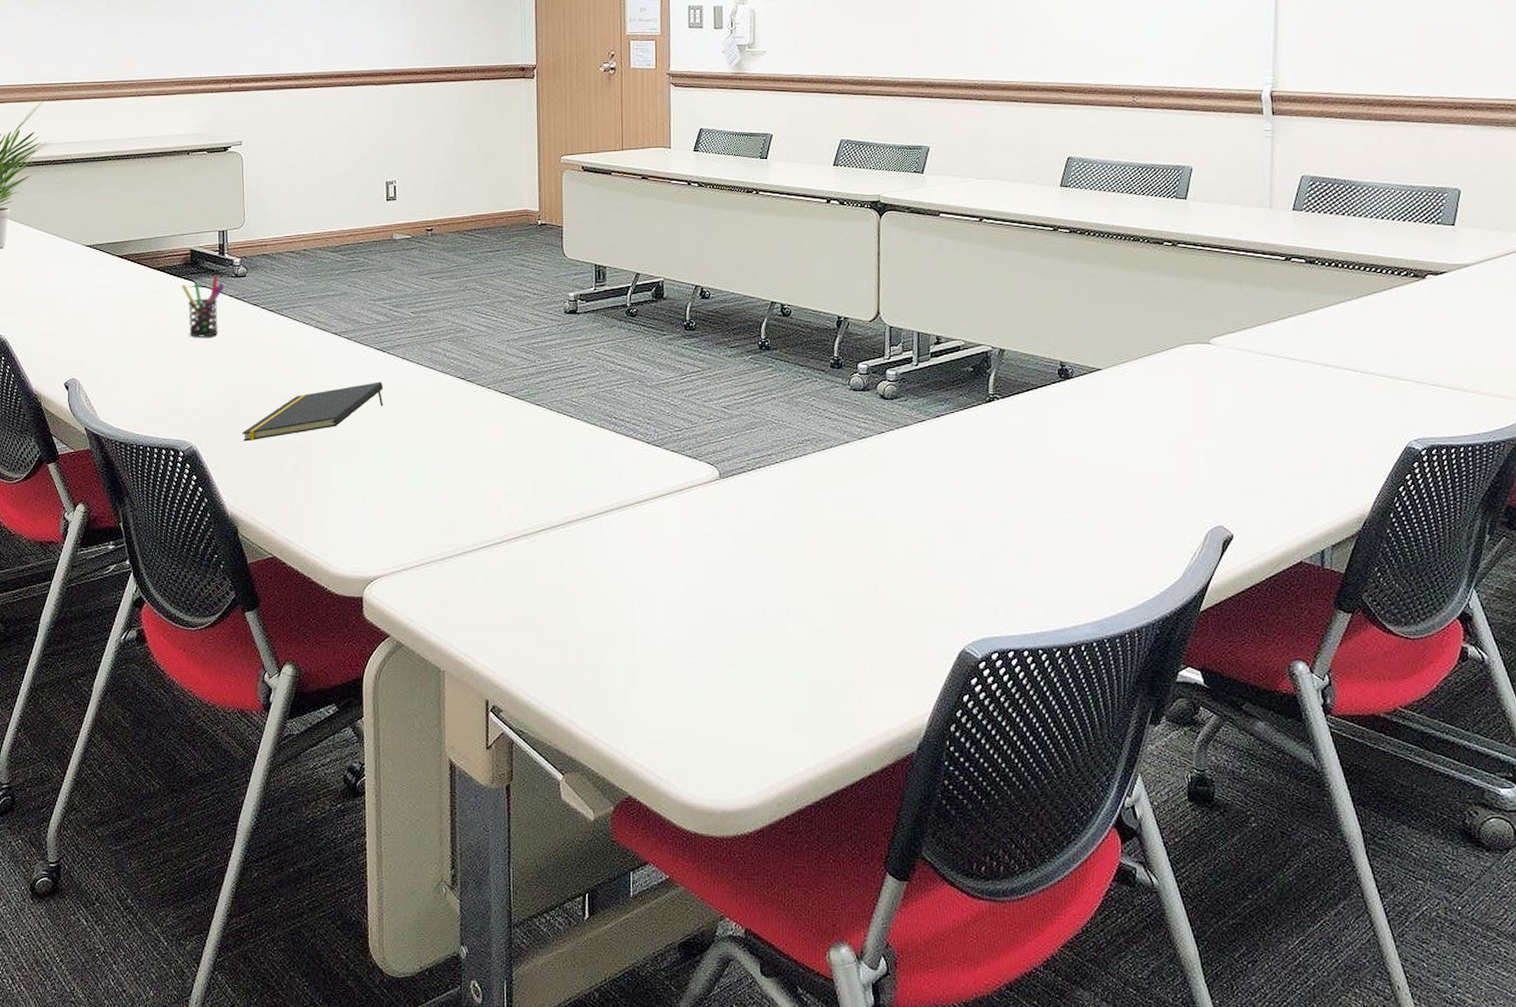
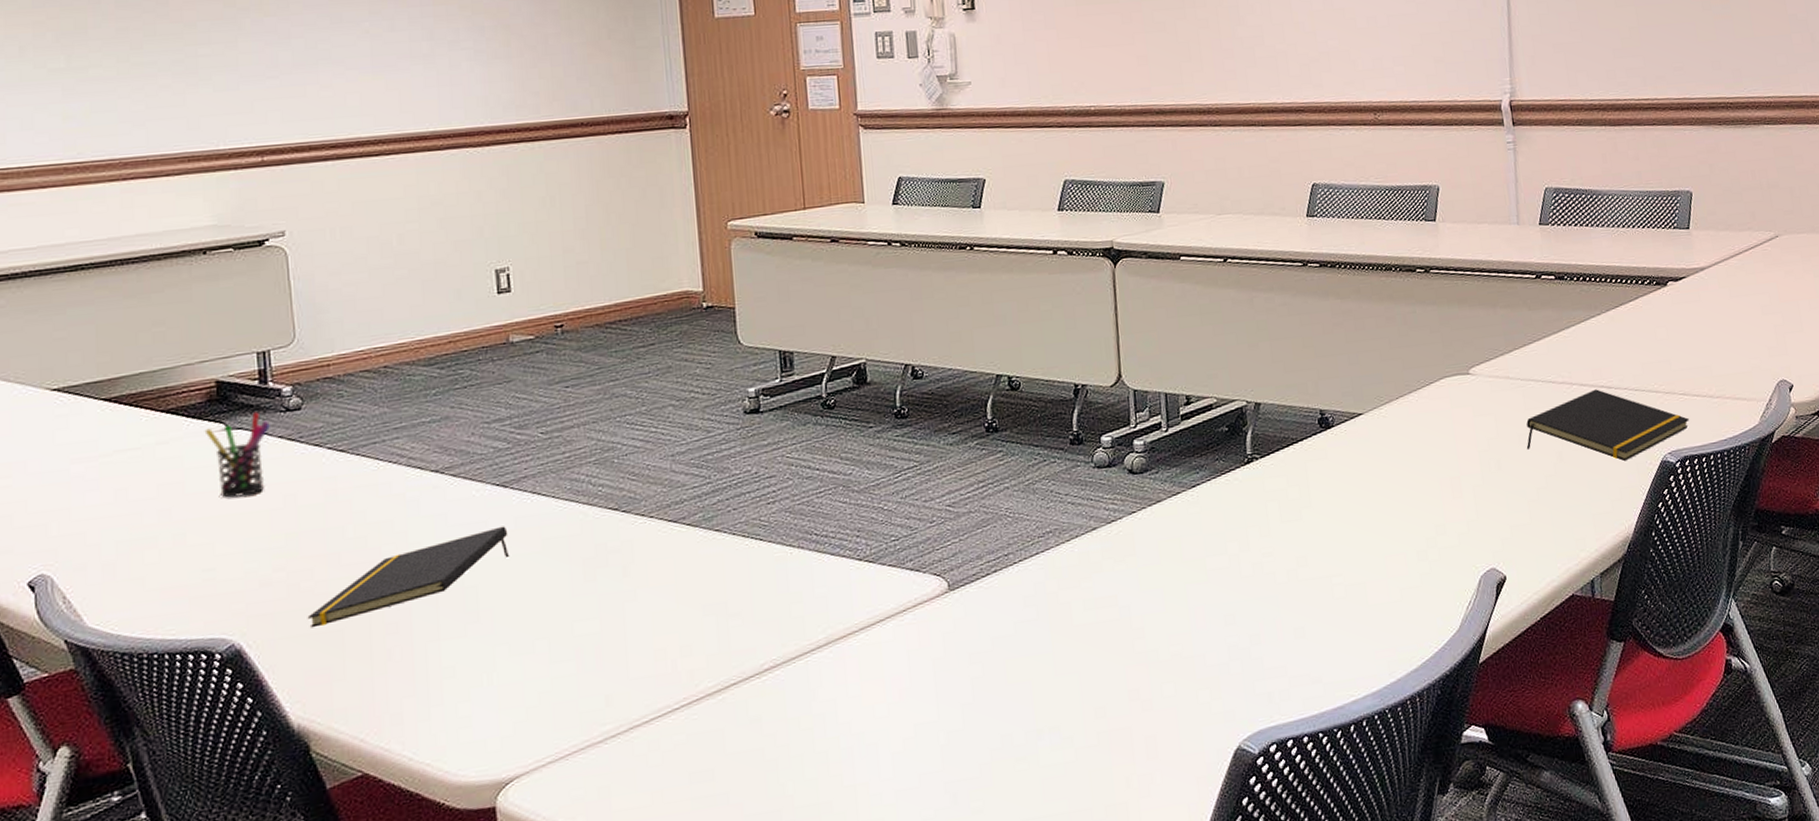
notepad: none [1263,371,1440,443] -> present [1526,389,1690,462]

